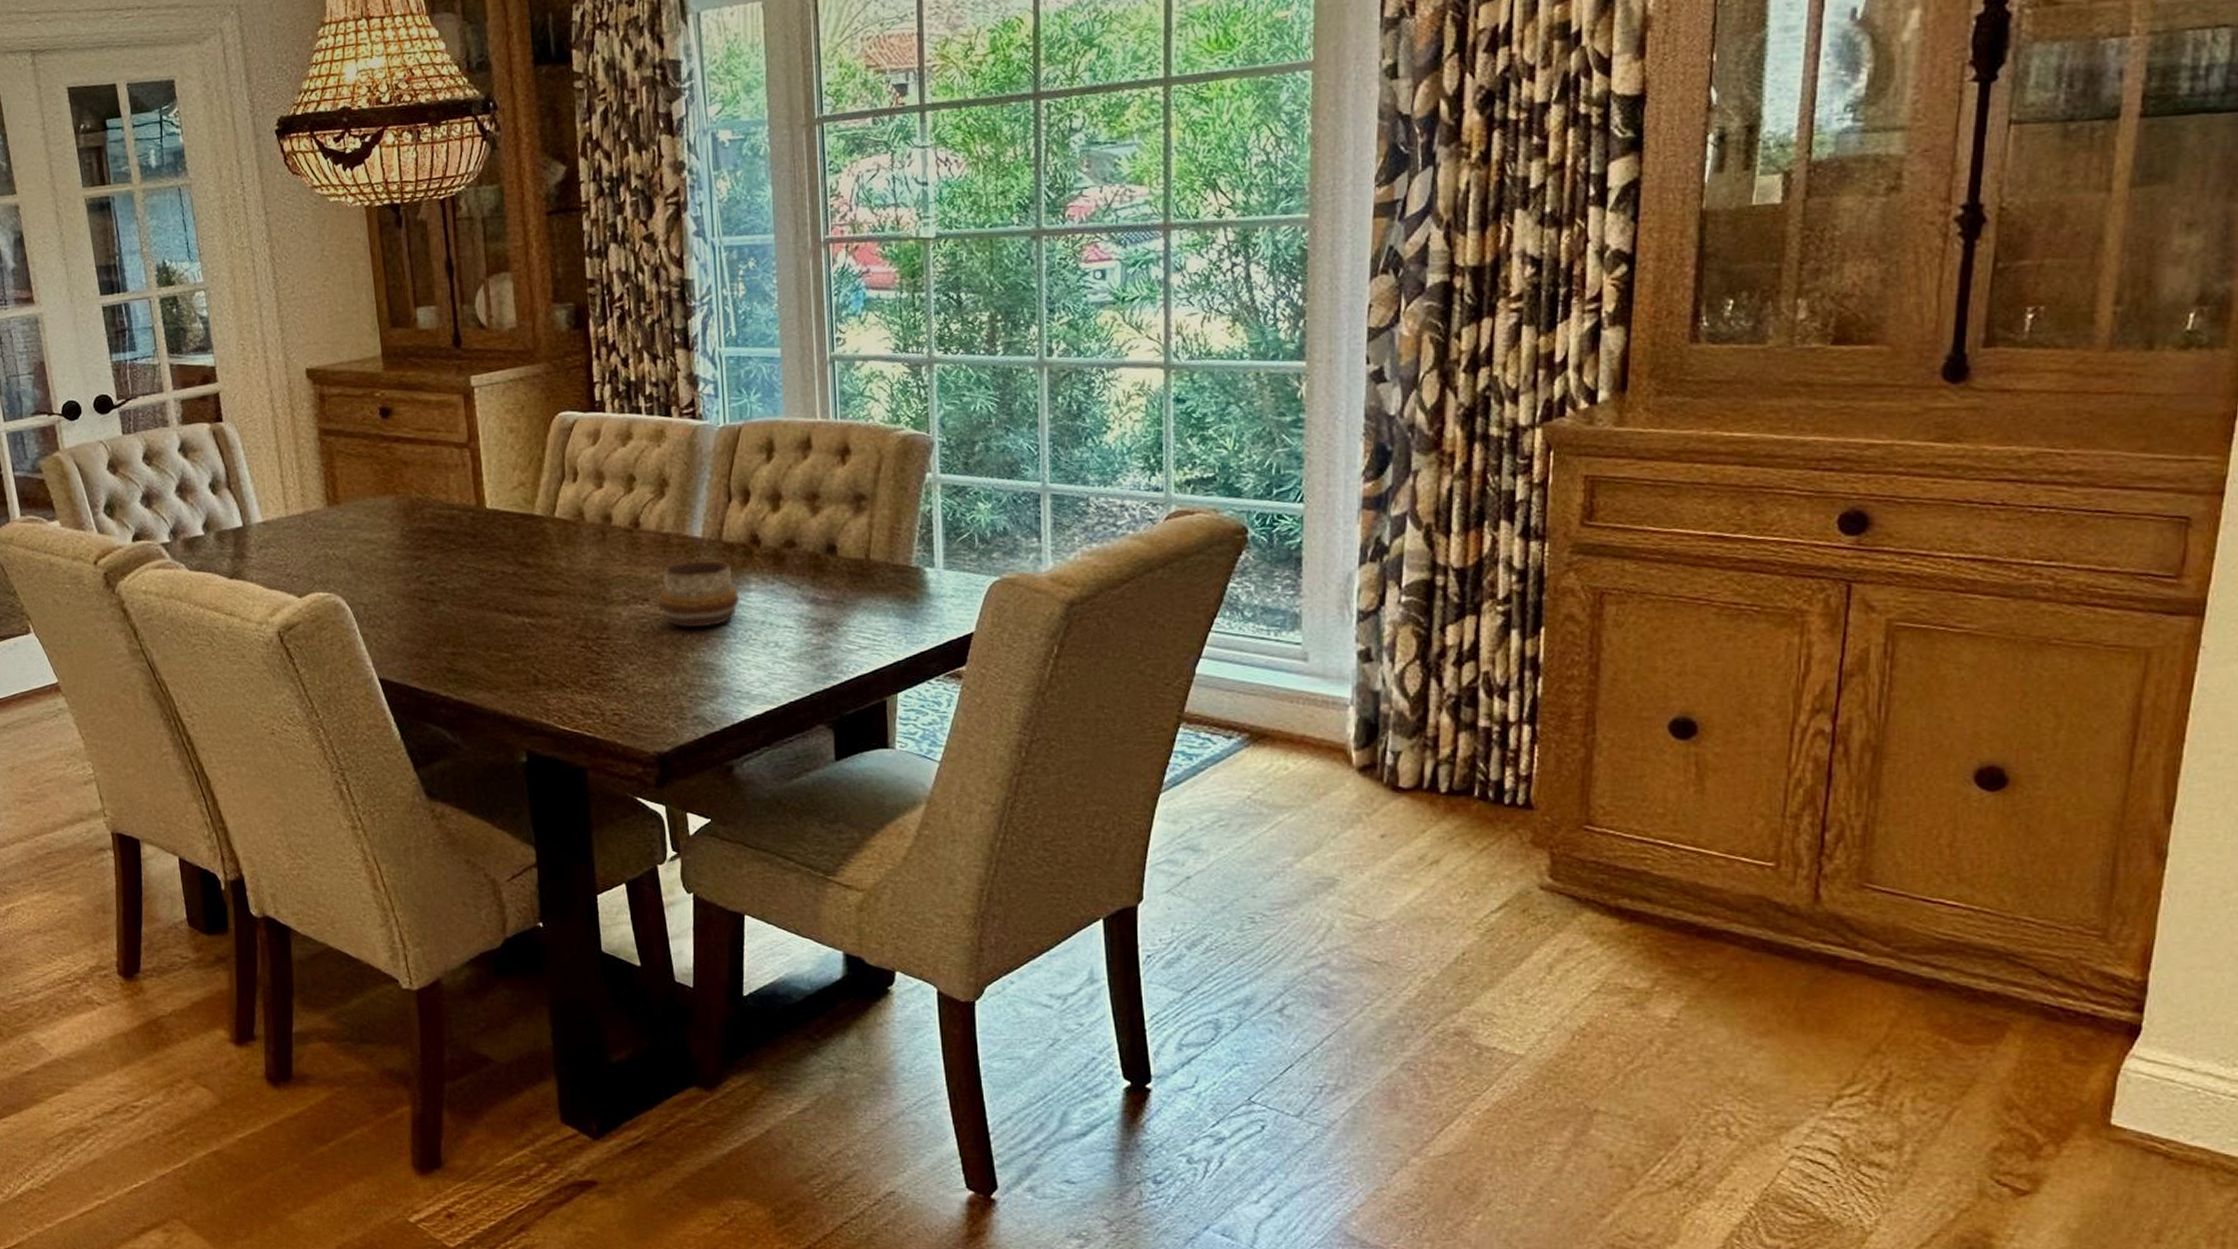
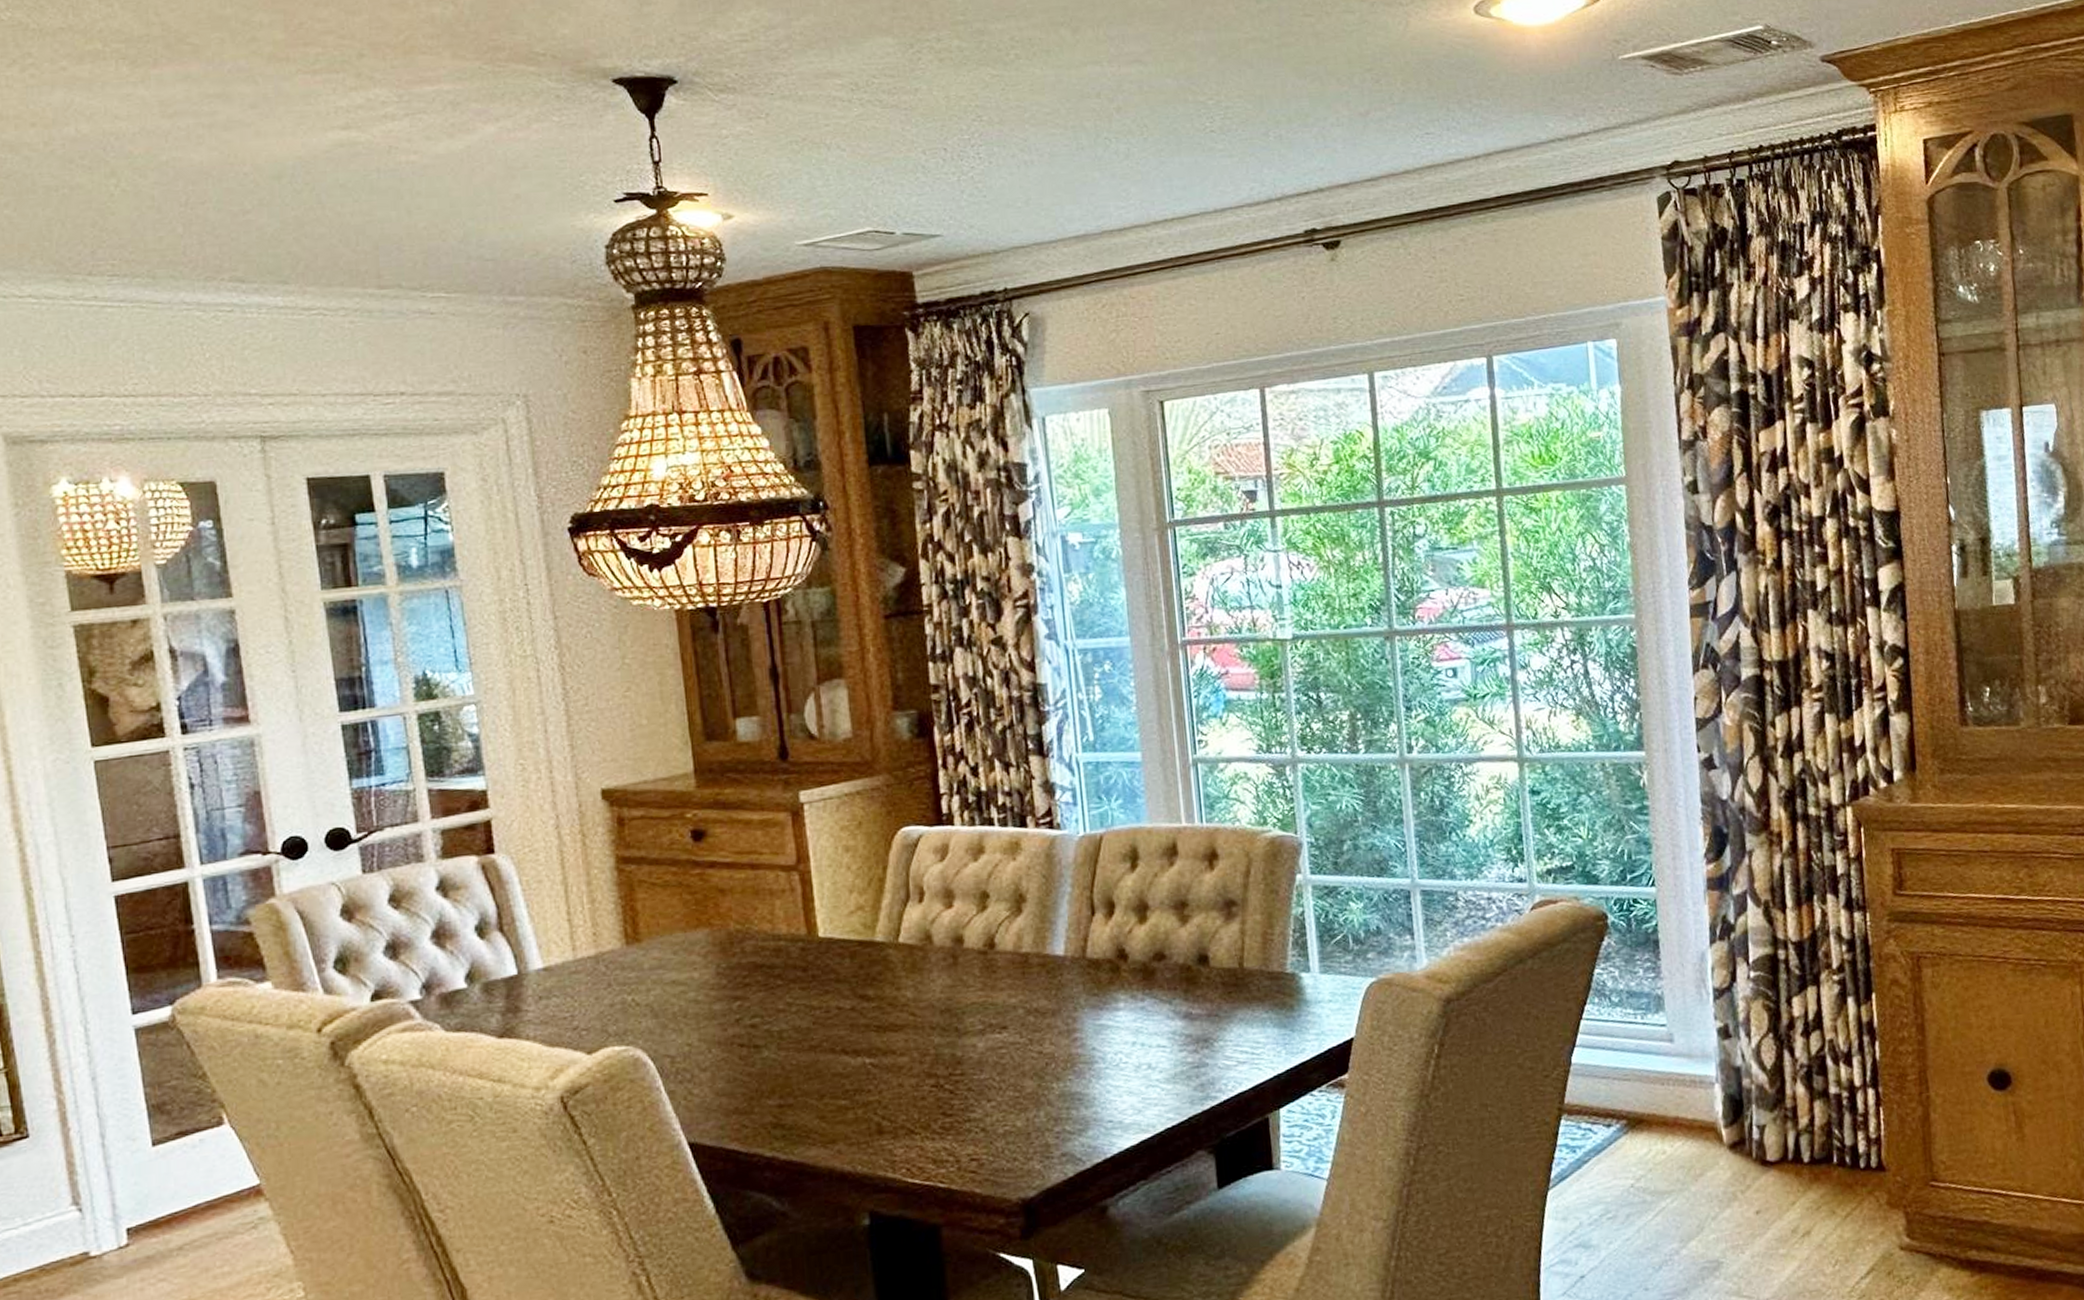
decorative bowl: present [659,559,740,628] -> none [1018,979,1108,1056]

